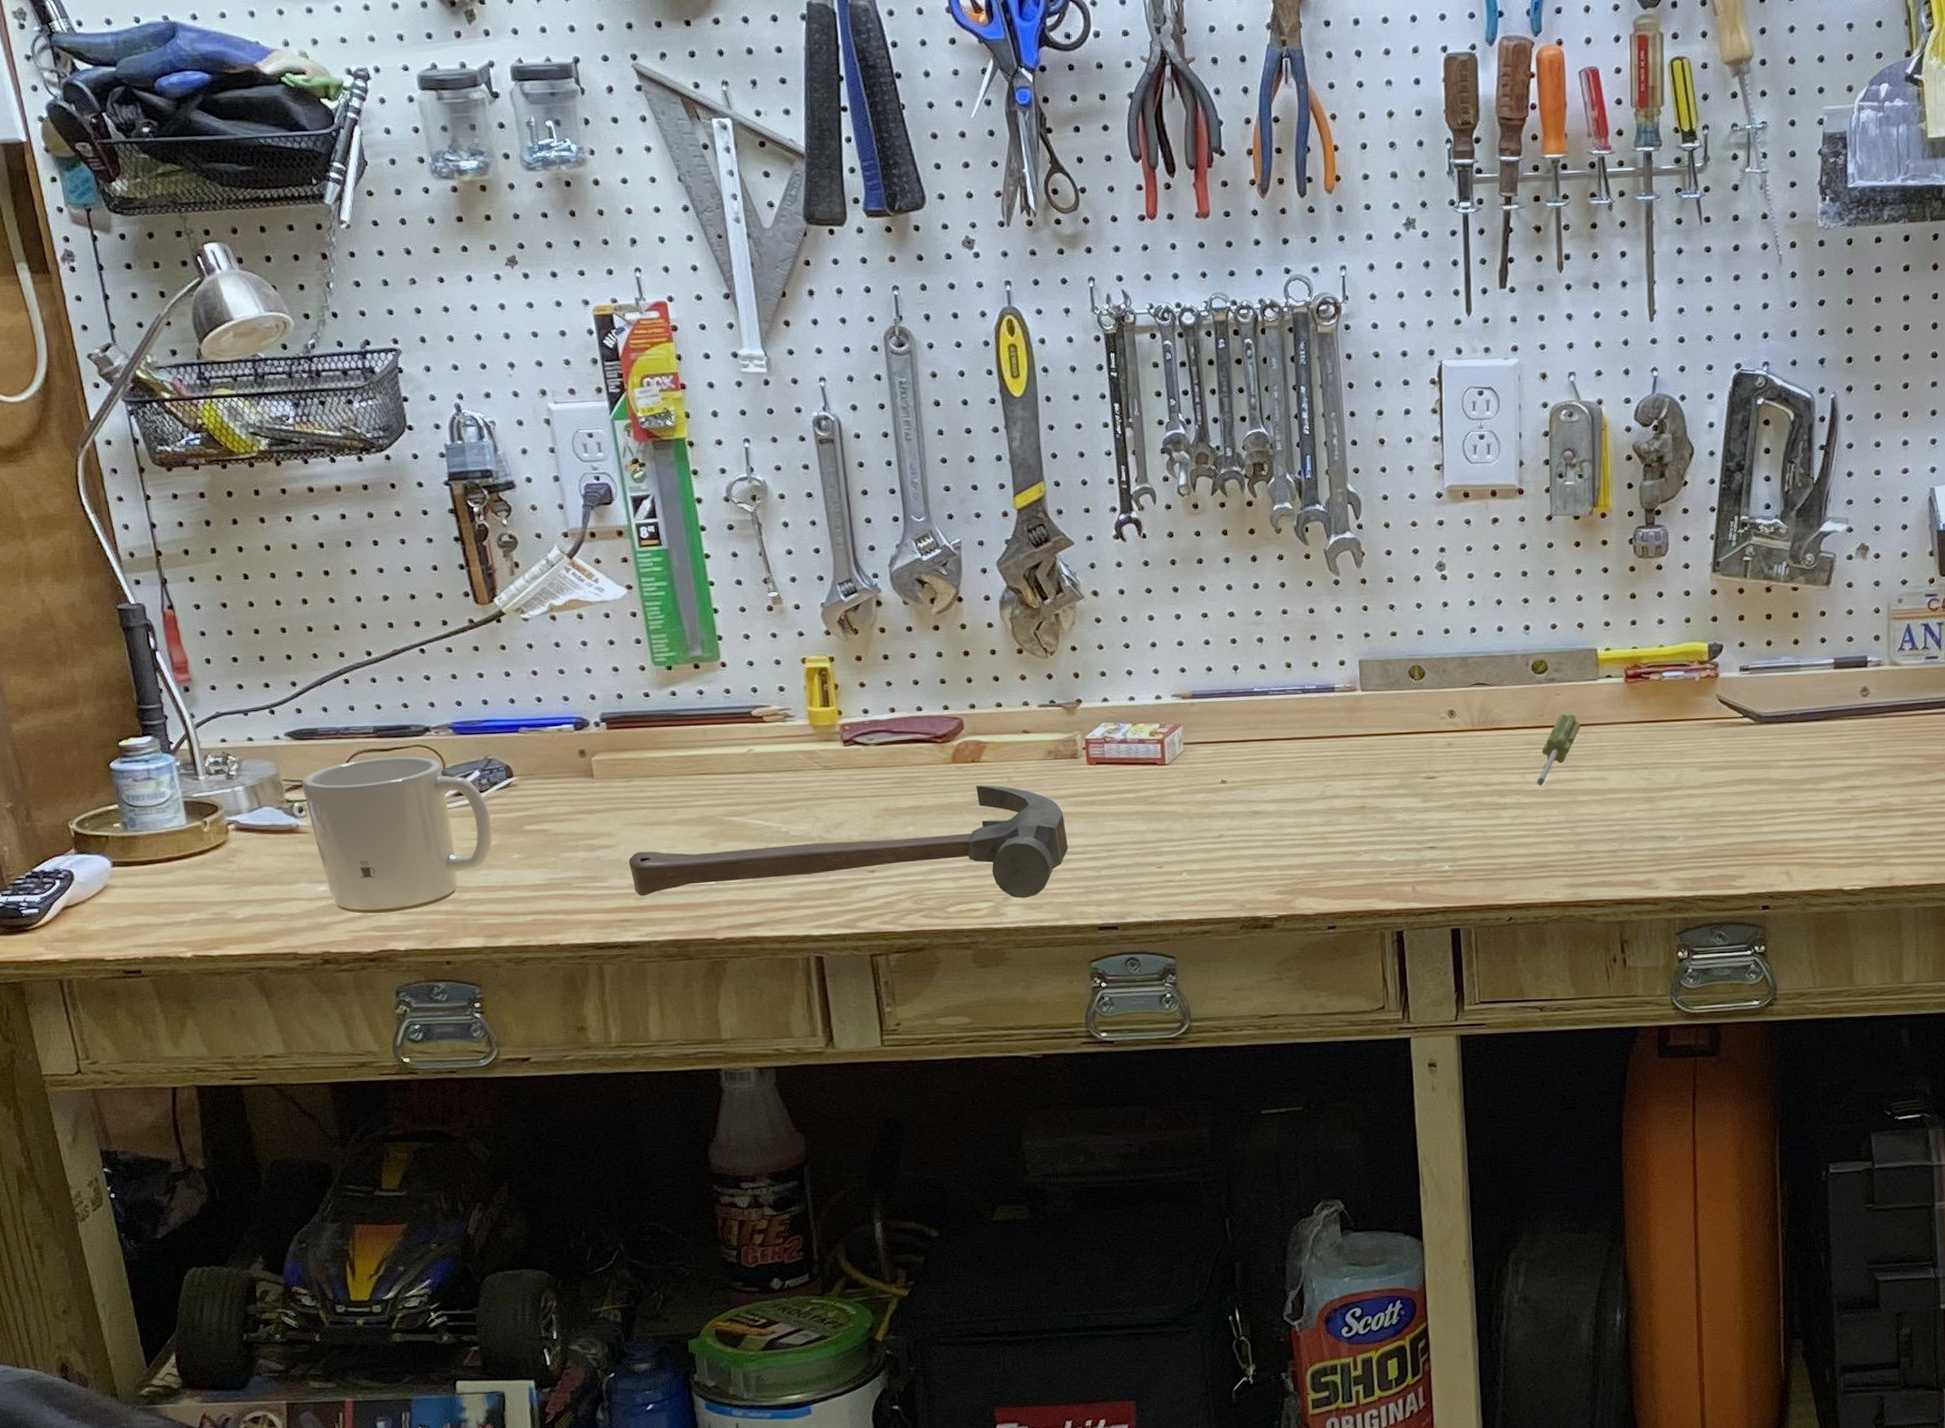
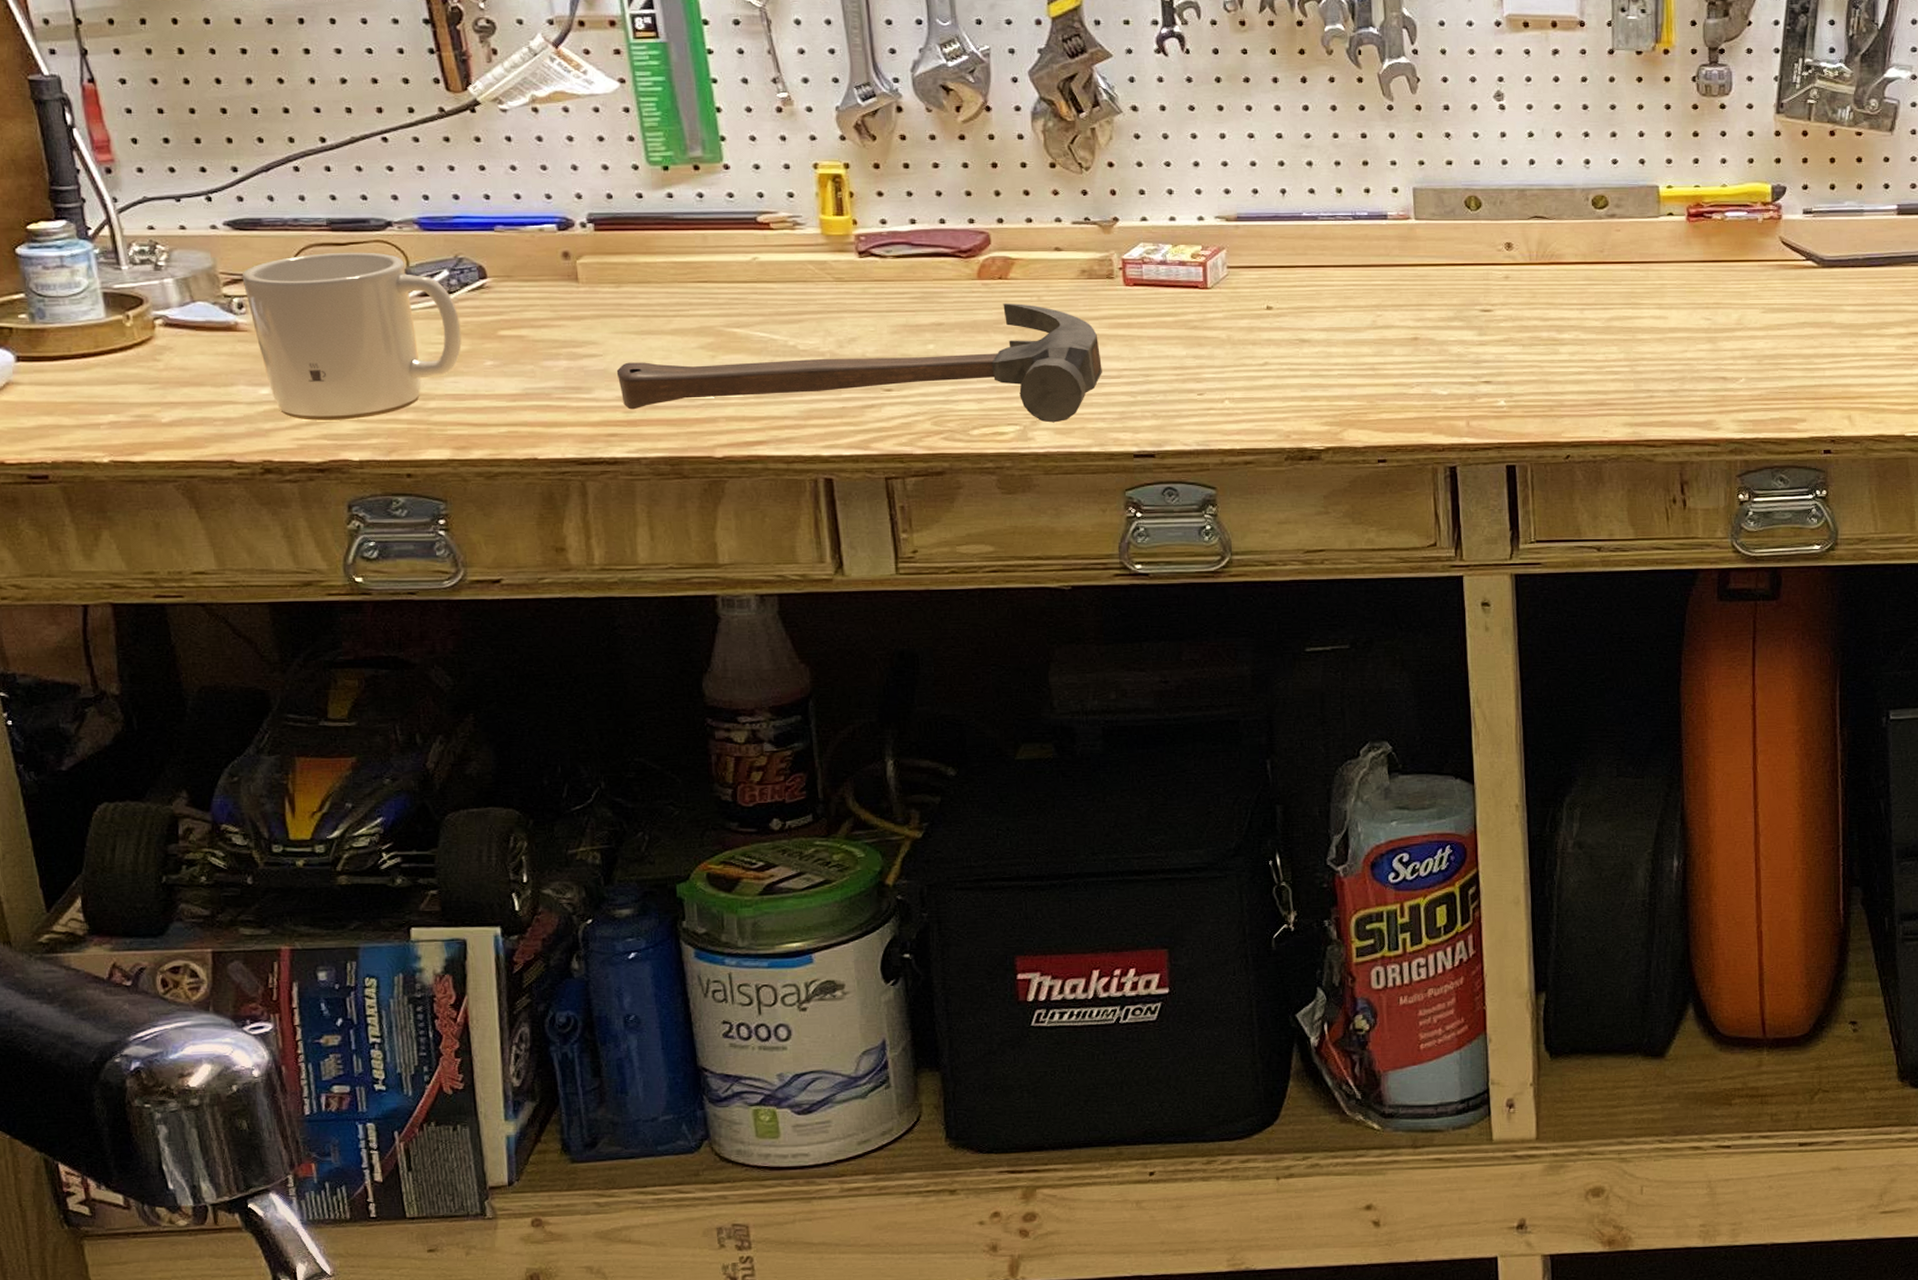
screwdriver: present [1537,713,1581,786] -> none [1596,250,1642,323]

